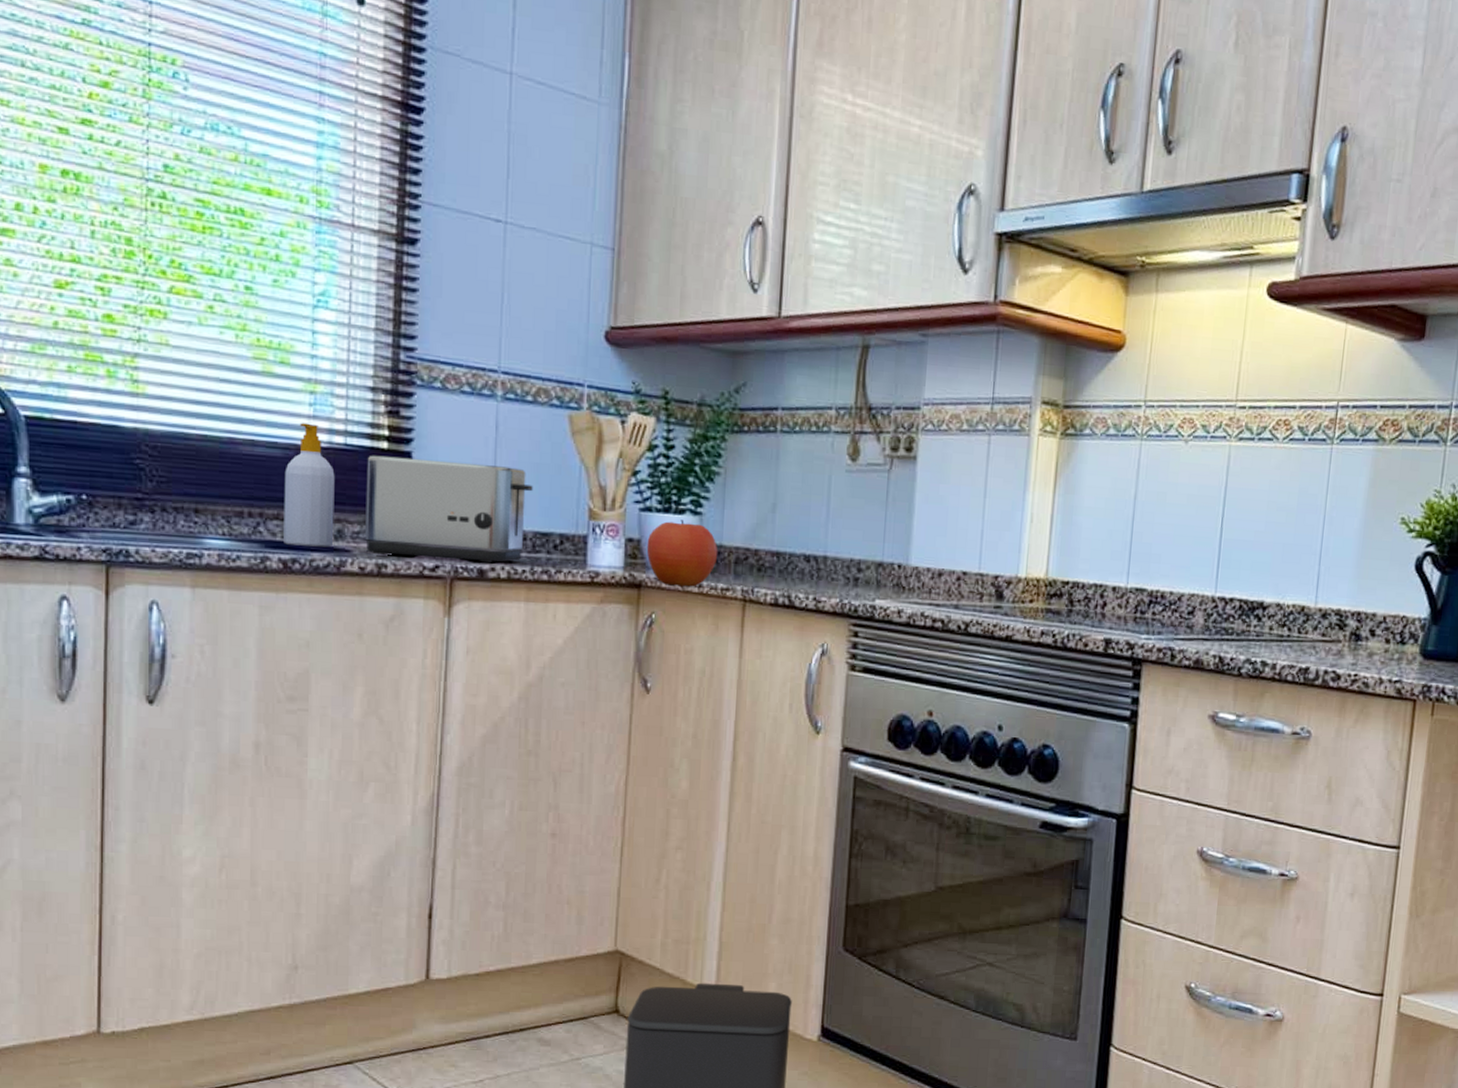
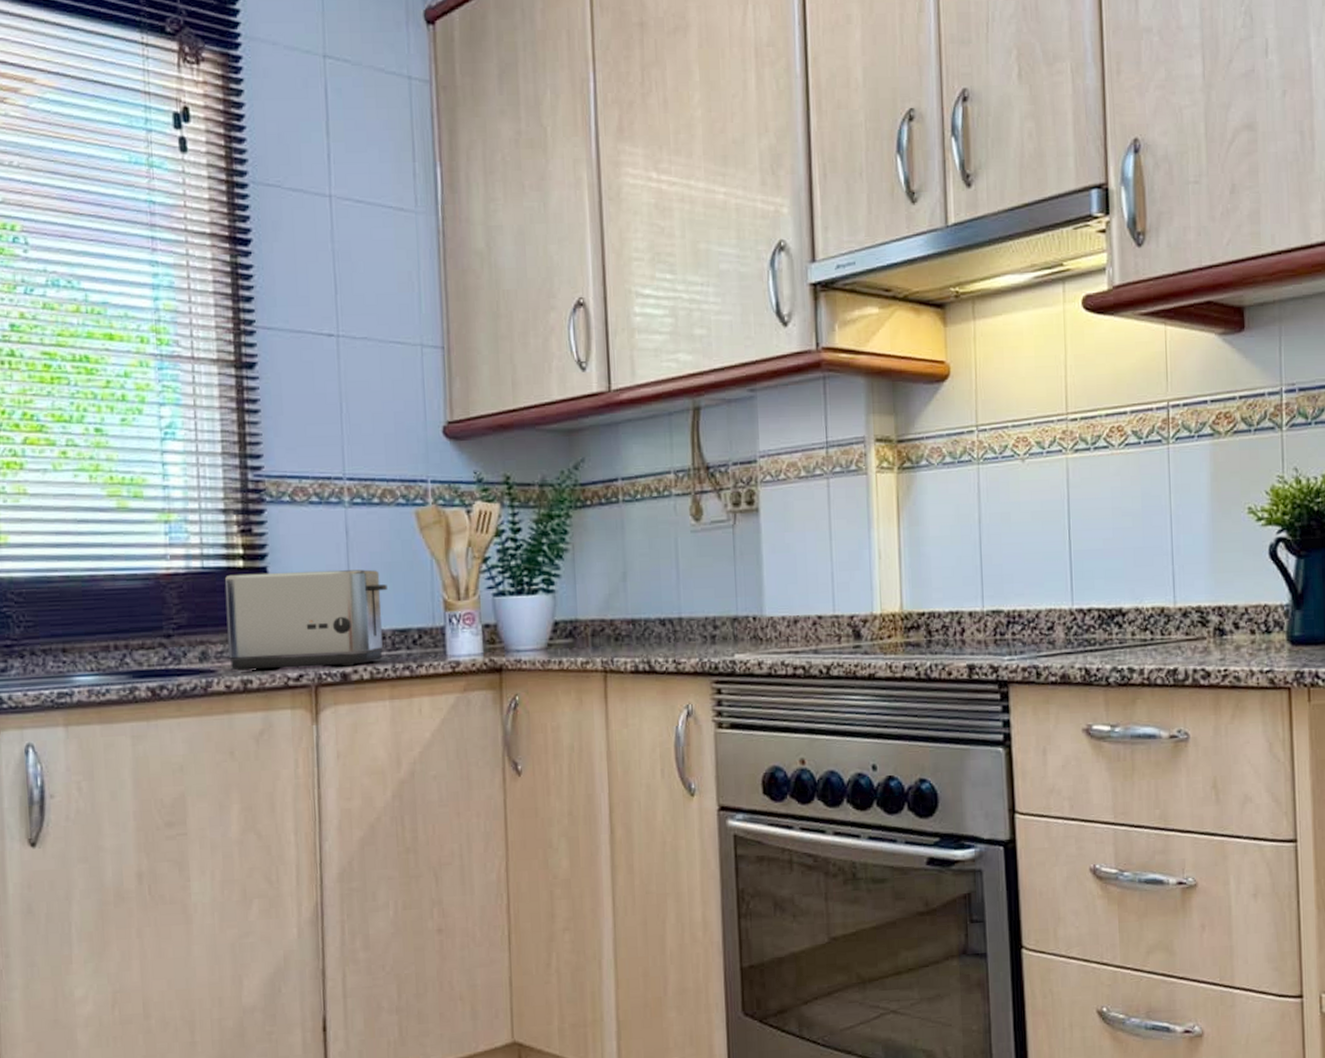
soap bottle: present [284,423,335,548] -> none [146,552,199,673]
fruit: present [646,520,718,588] -> none [503,600,575,667]

